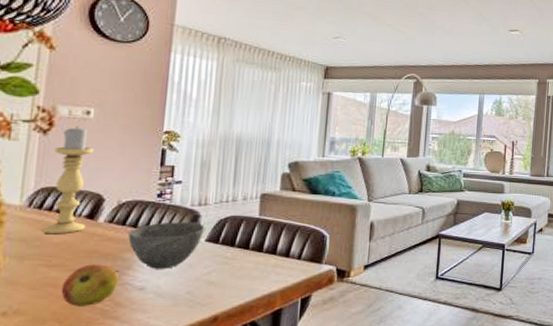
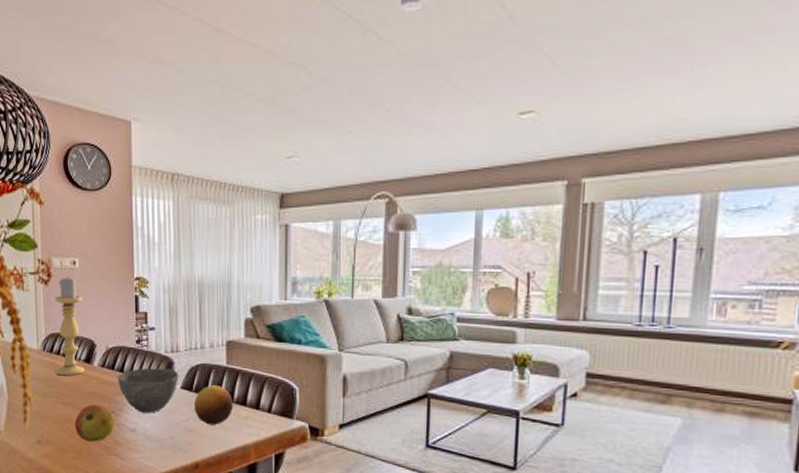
fruit: none [218,237,263,276] -> present [193,385,234,425]

